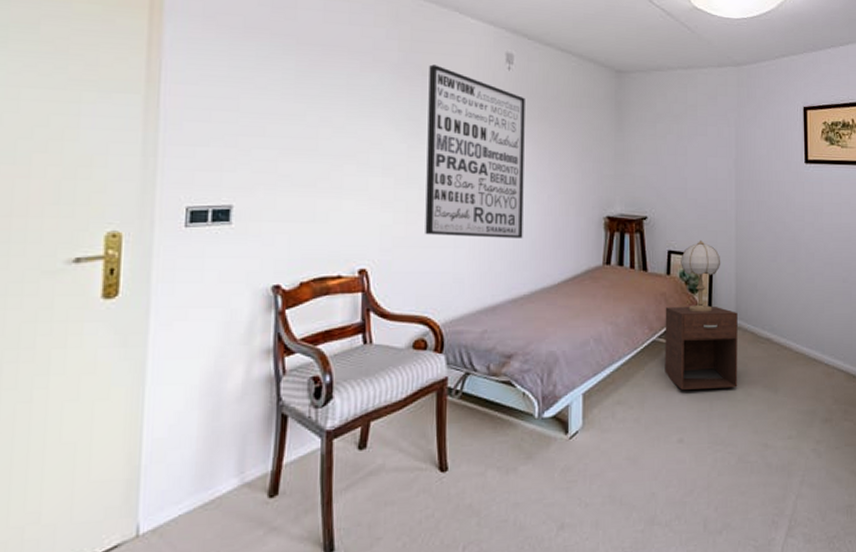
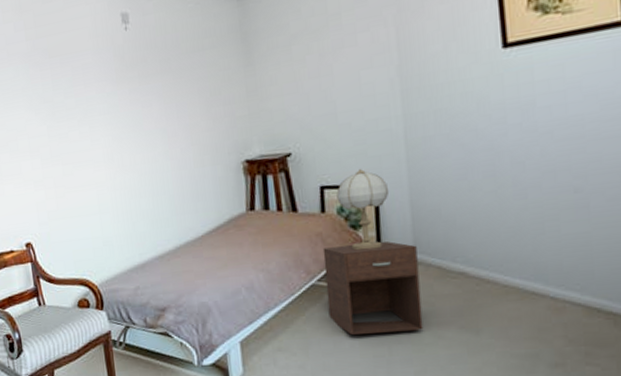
wall art: present [425,64,525,238] -> none [54,44,161,206]

